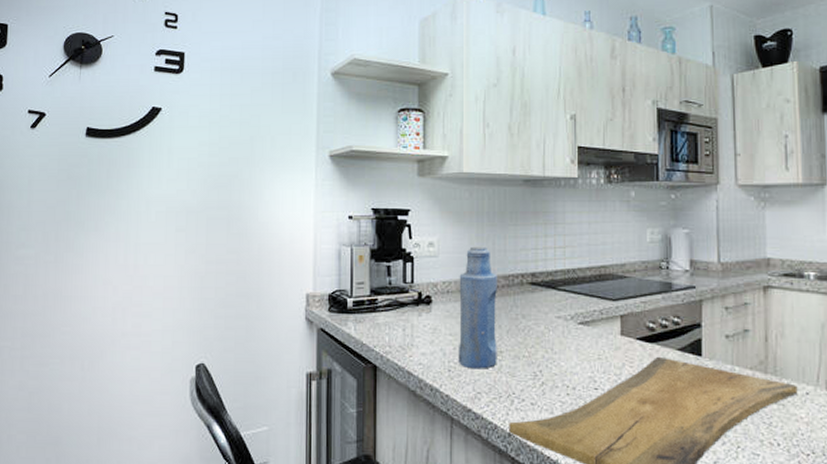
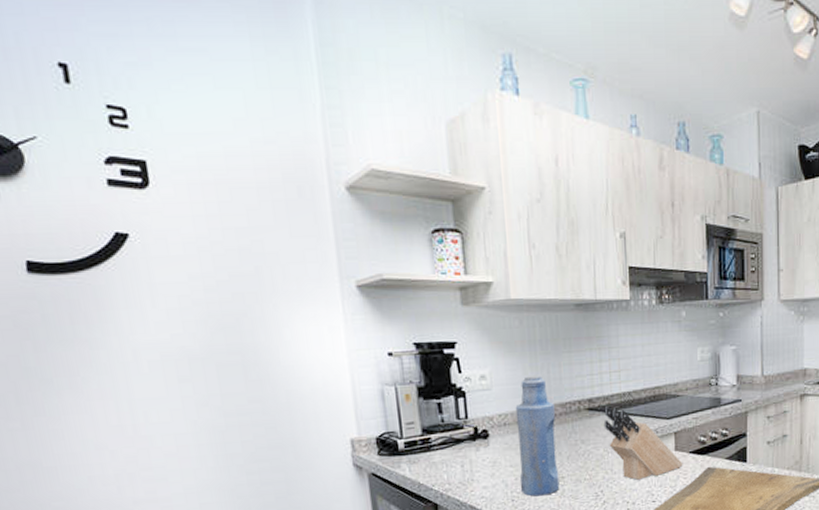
knife block: none [546,283,630,363] -> present [603,407,683,480]

